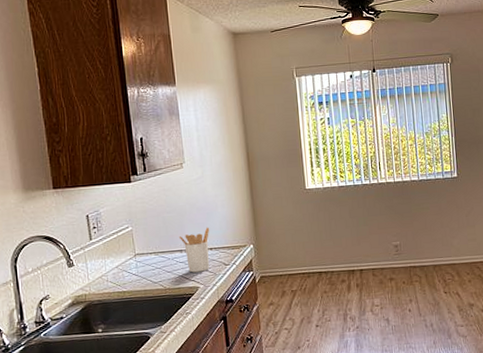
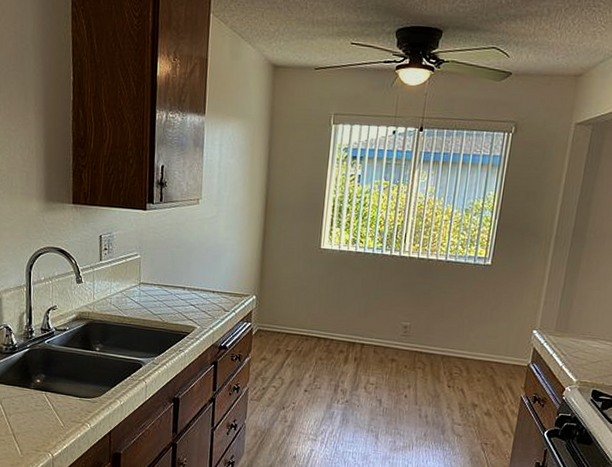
utensil holder: present [178,227,210,273] -> none [184,269,216,313]

